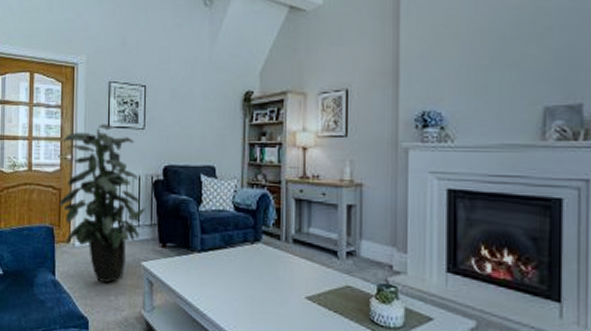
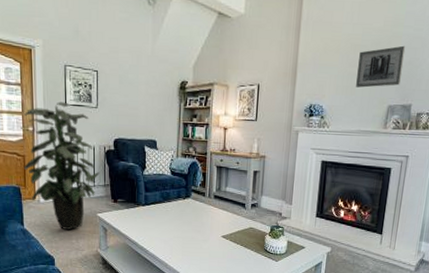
wall art: none [489,23,561,85] -> present [356,45,406,88]

